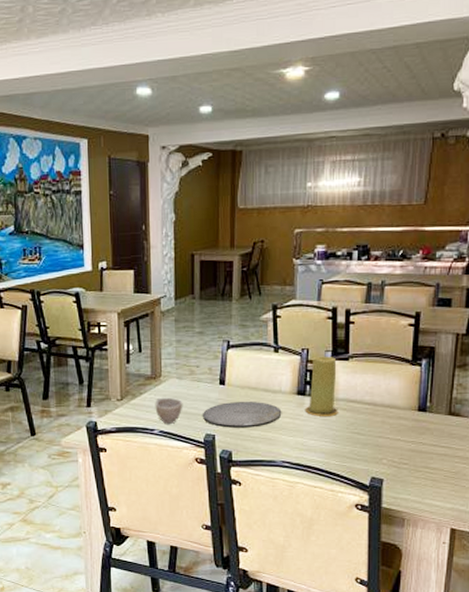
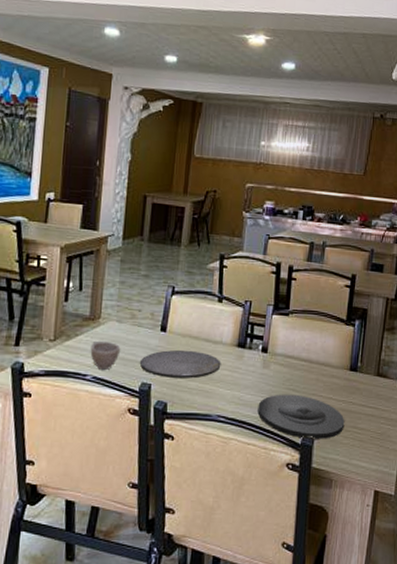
candle: present [305,356,338,416] -> none [244,309,278,371]
plate: none [322,438,415,480] -> present [257,394,345,439]

